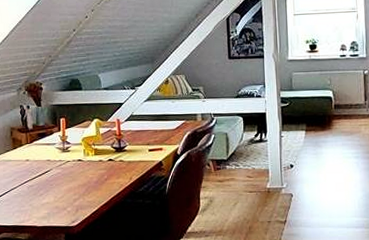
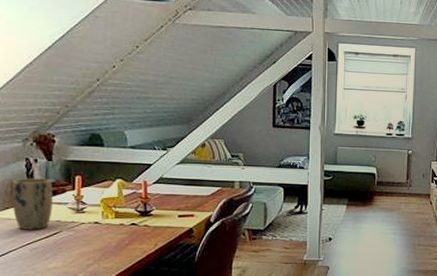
plant pot: none [11,122,43,170] -> present [12,178,53,230]

